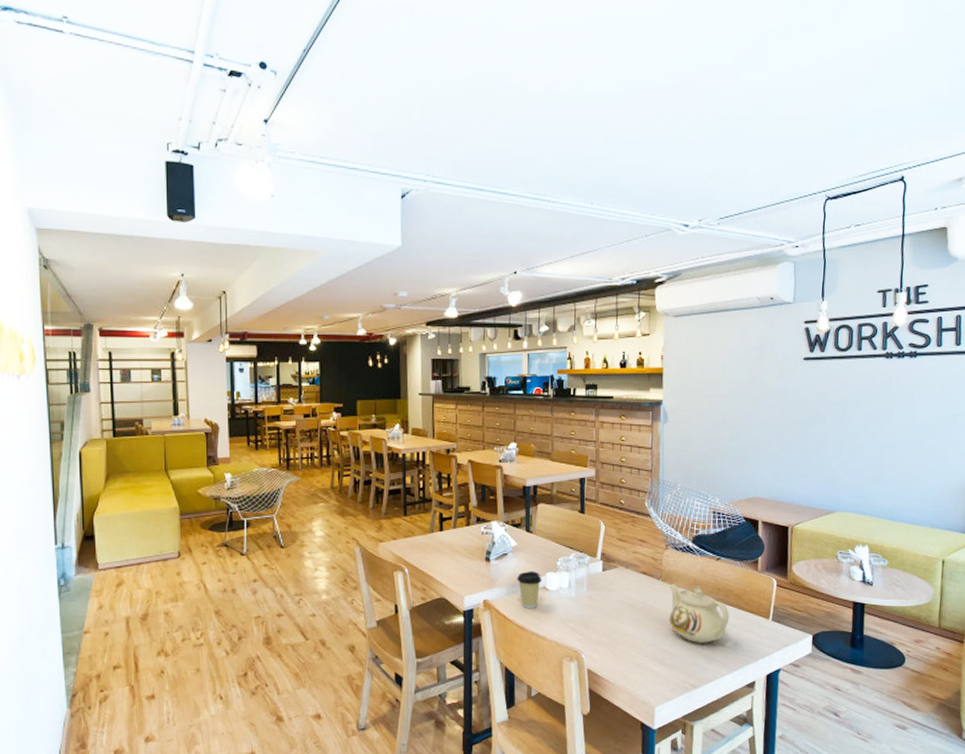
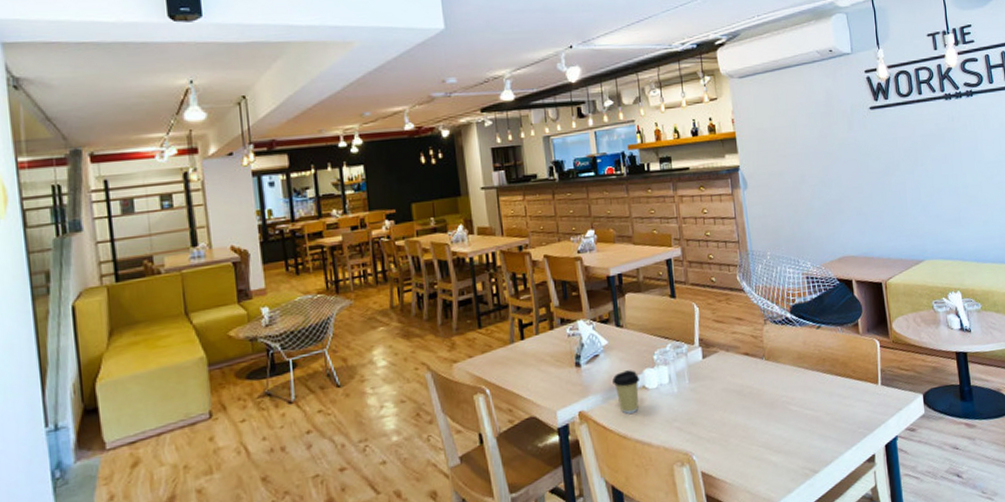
teapot: present [669,583,730,643] -> none [774,359,839,423]

